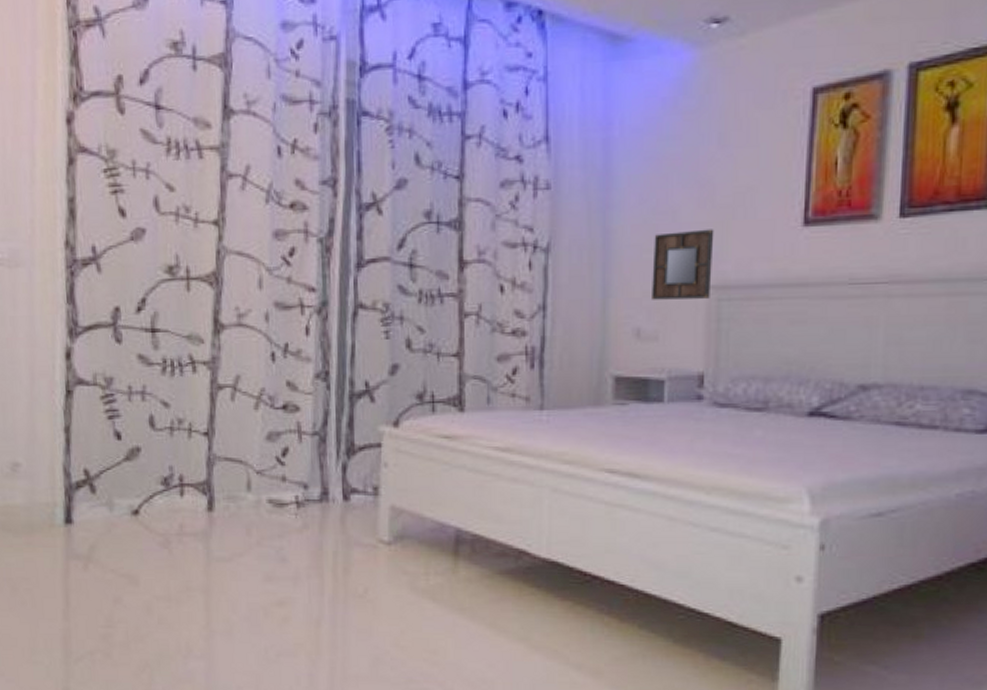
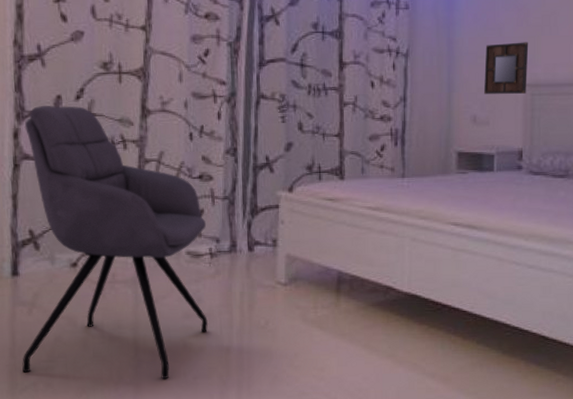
chair: none [77,319,294,655] -> present [22,105,208,379]

